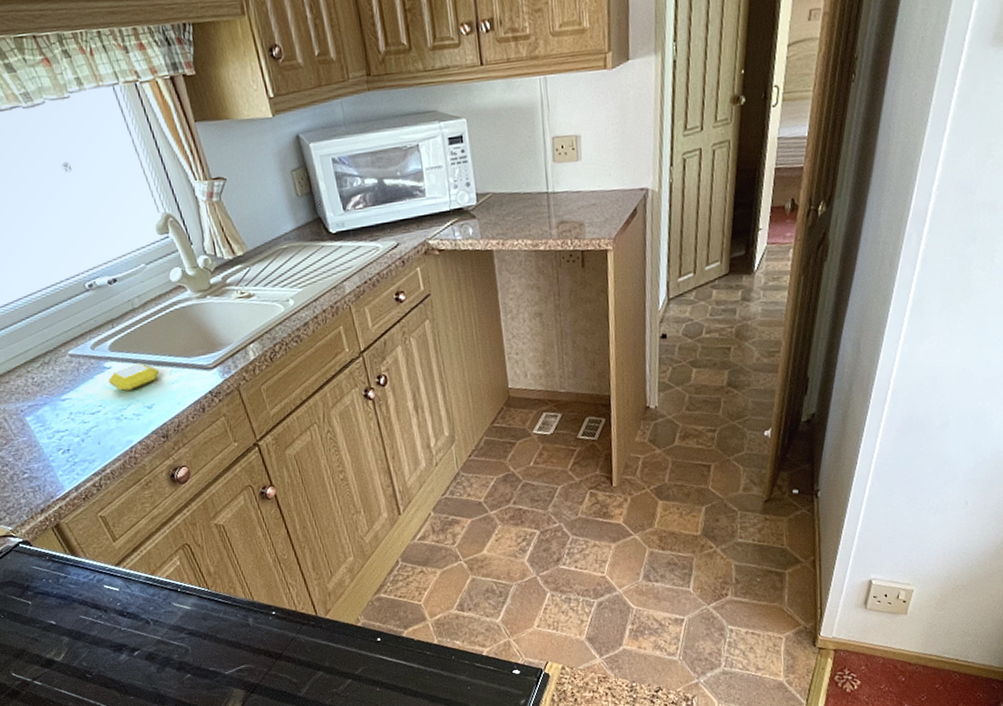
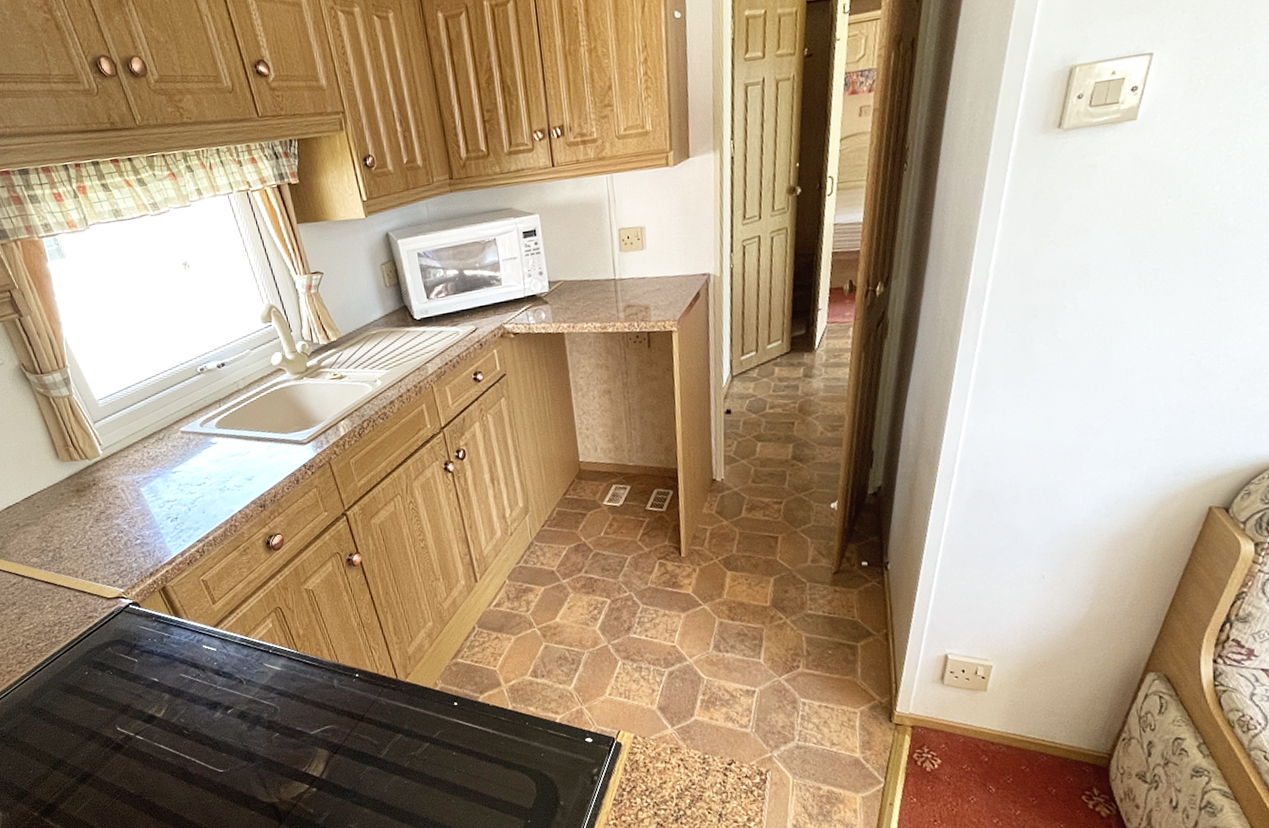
soap bar: present [108,363,160,391] -> none [214,438,260,465]

